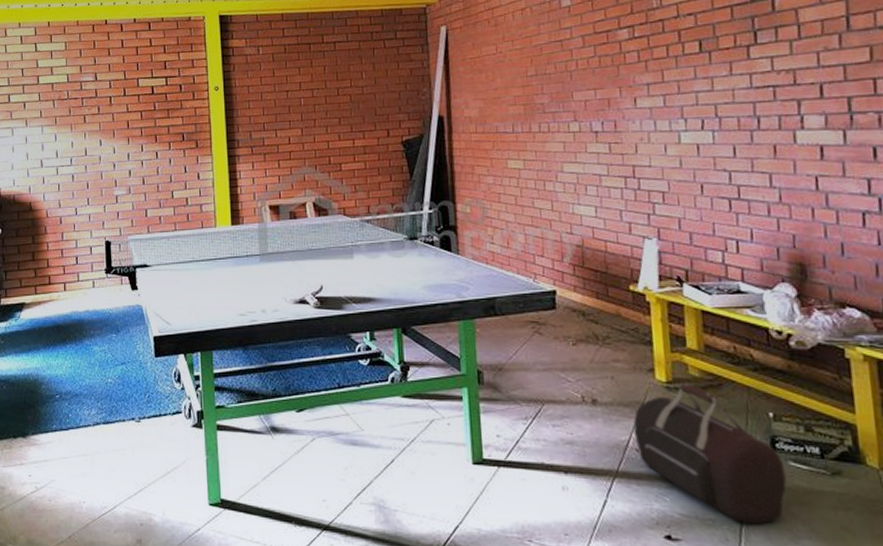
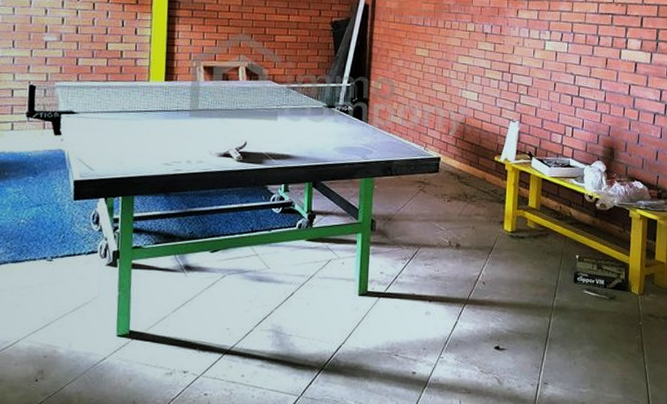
duffel bag: present [633,383,787,525] -> none [483,233,581,336]

